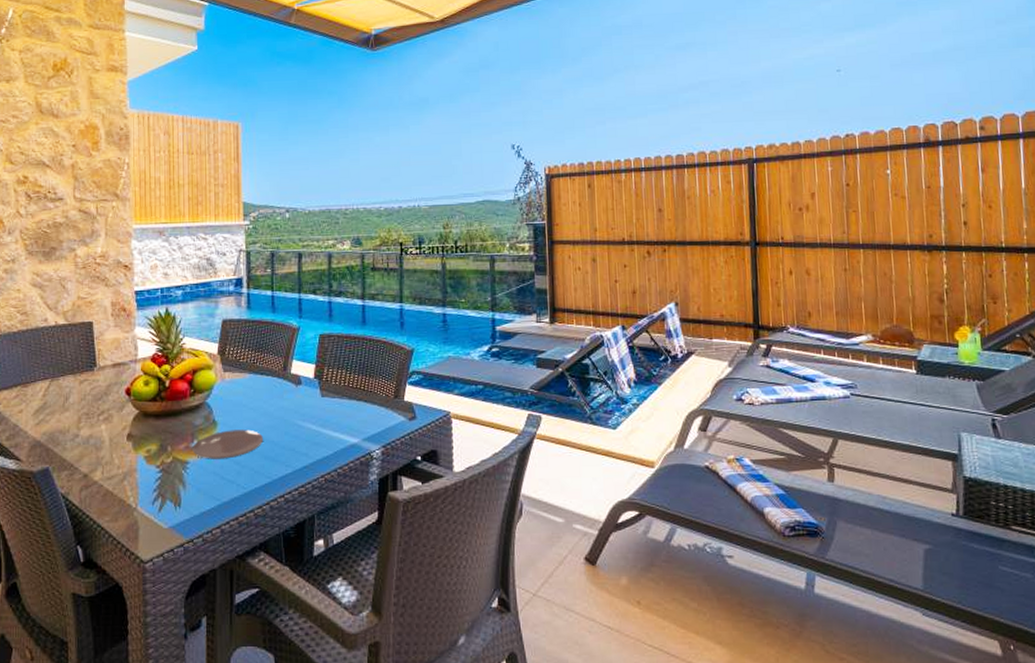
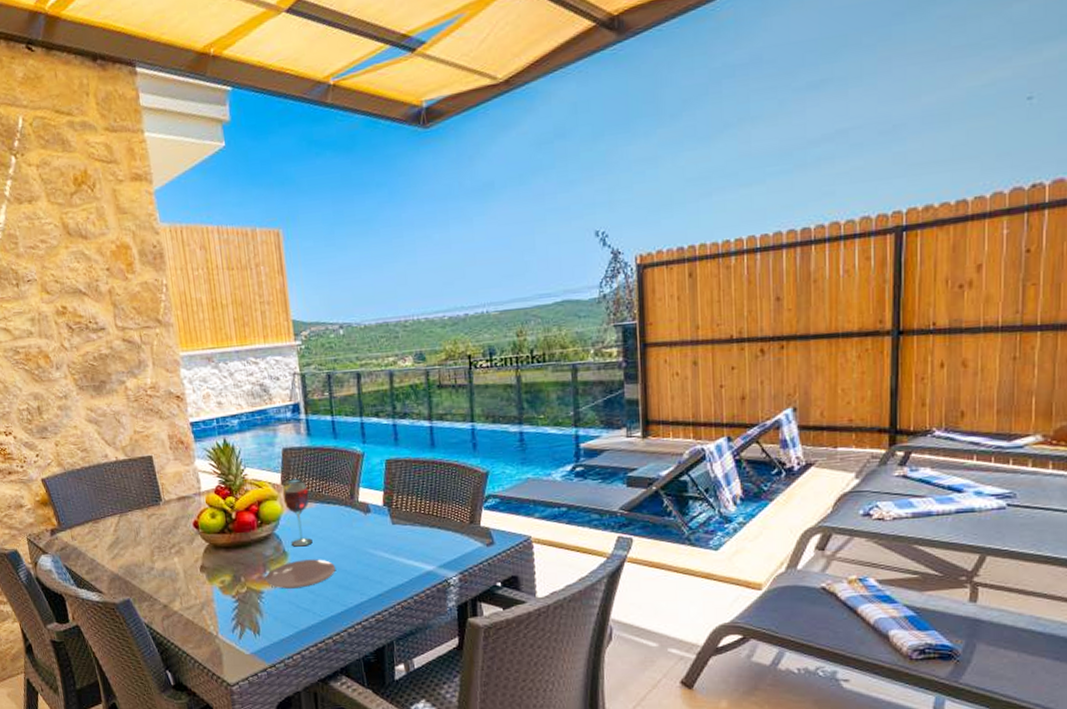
wineglass: none [218,348,244,417] -> present [282,477,313,547]

